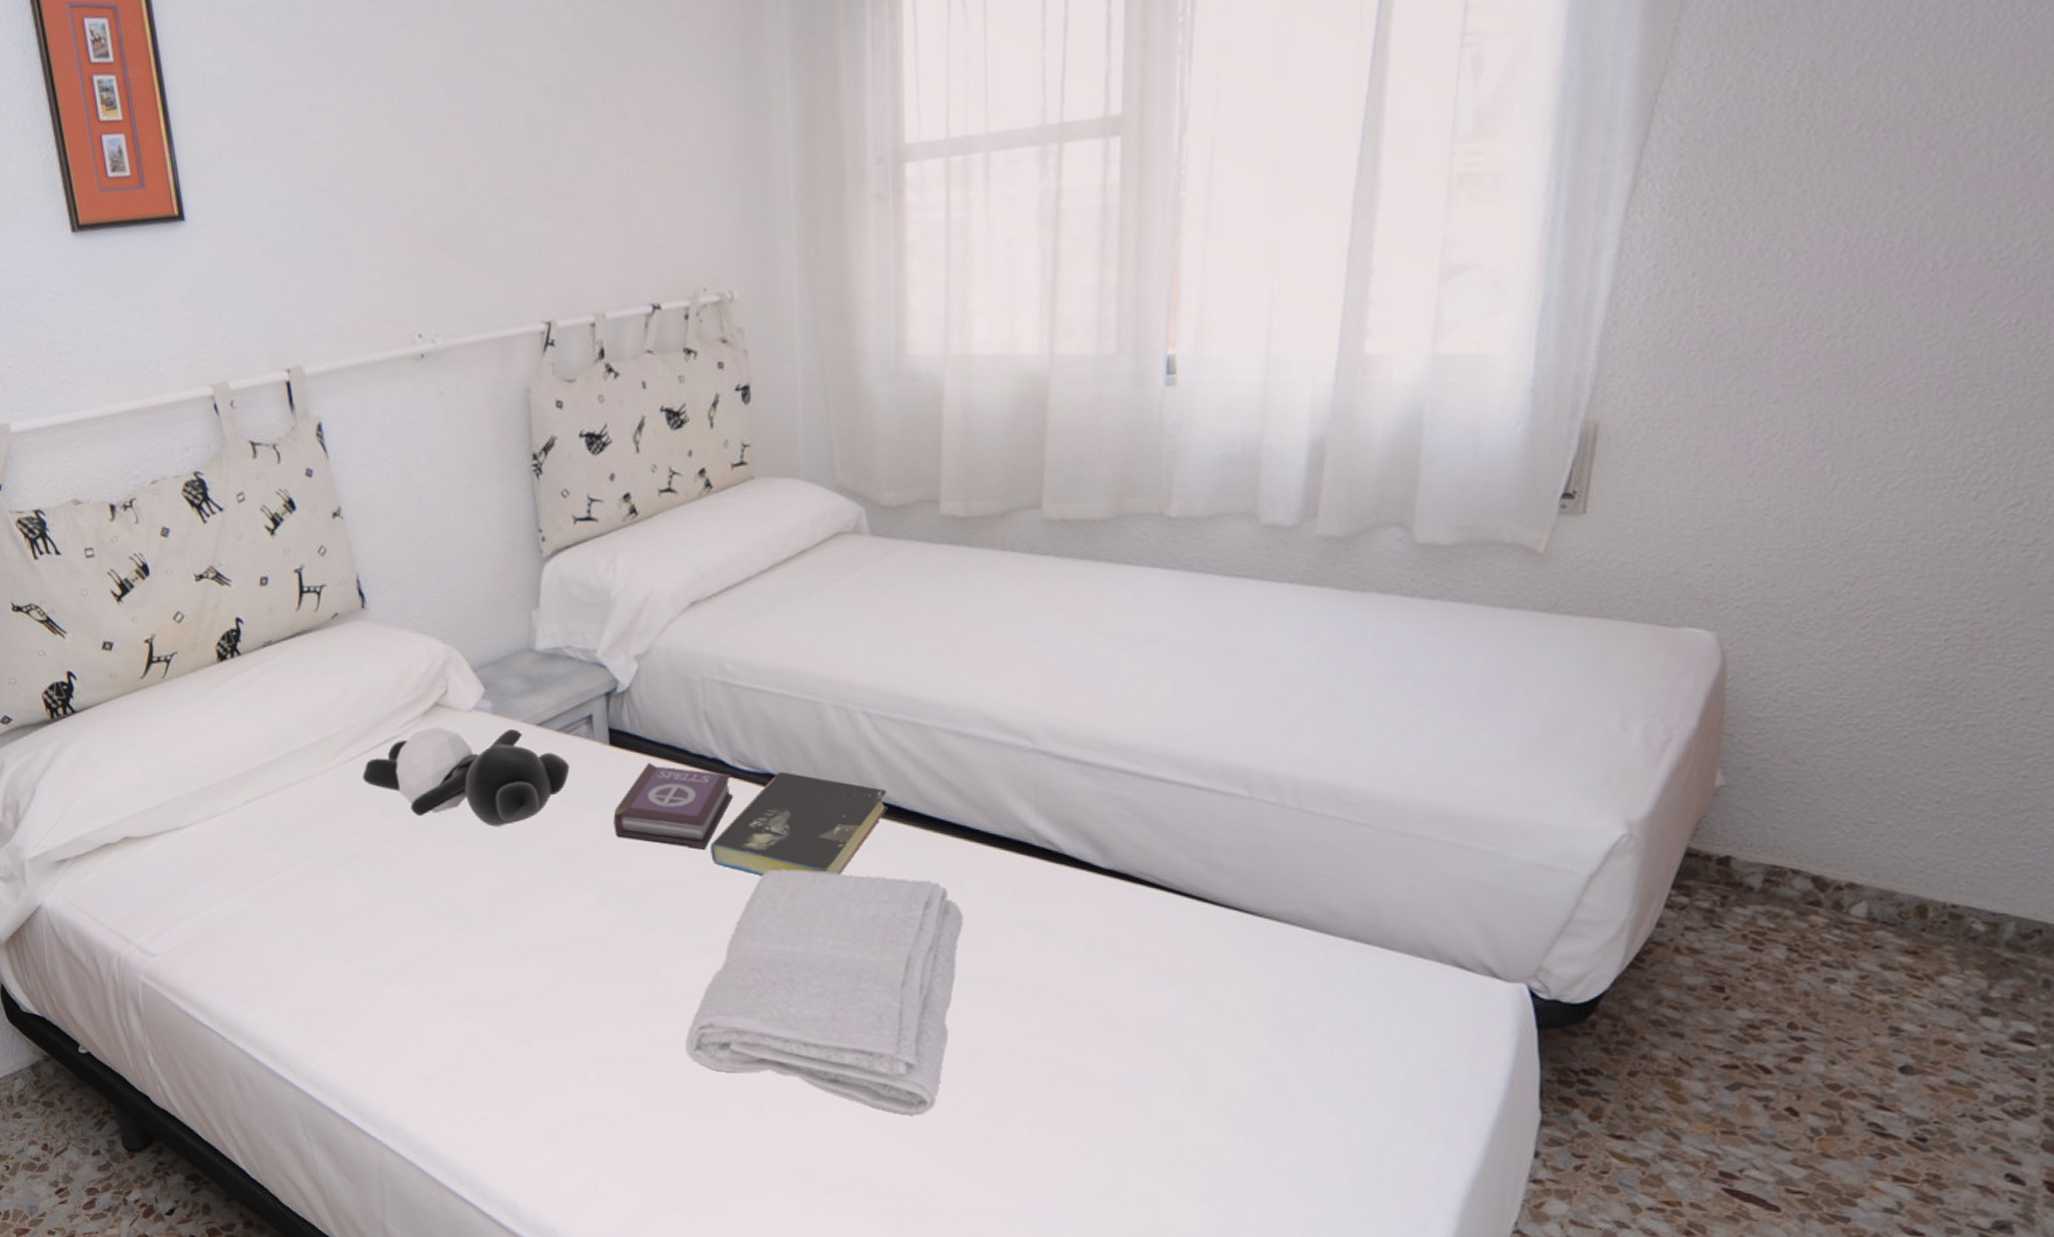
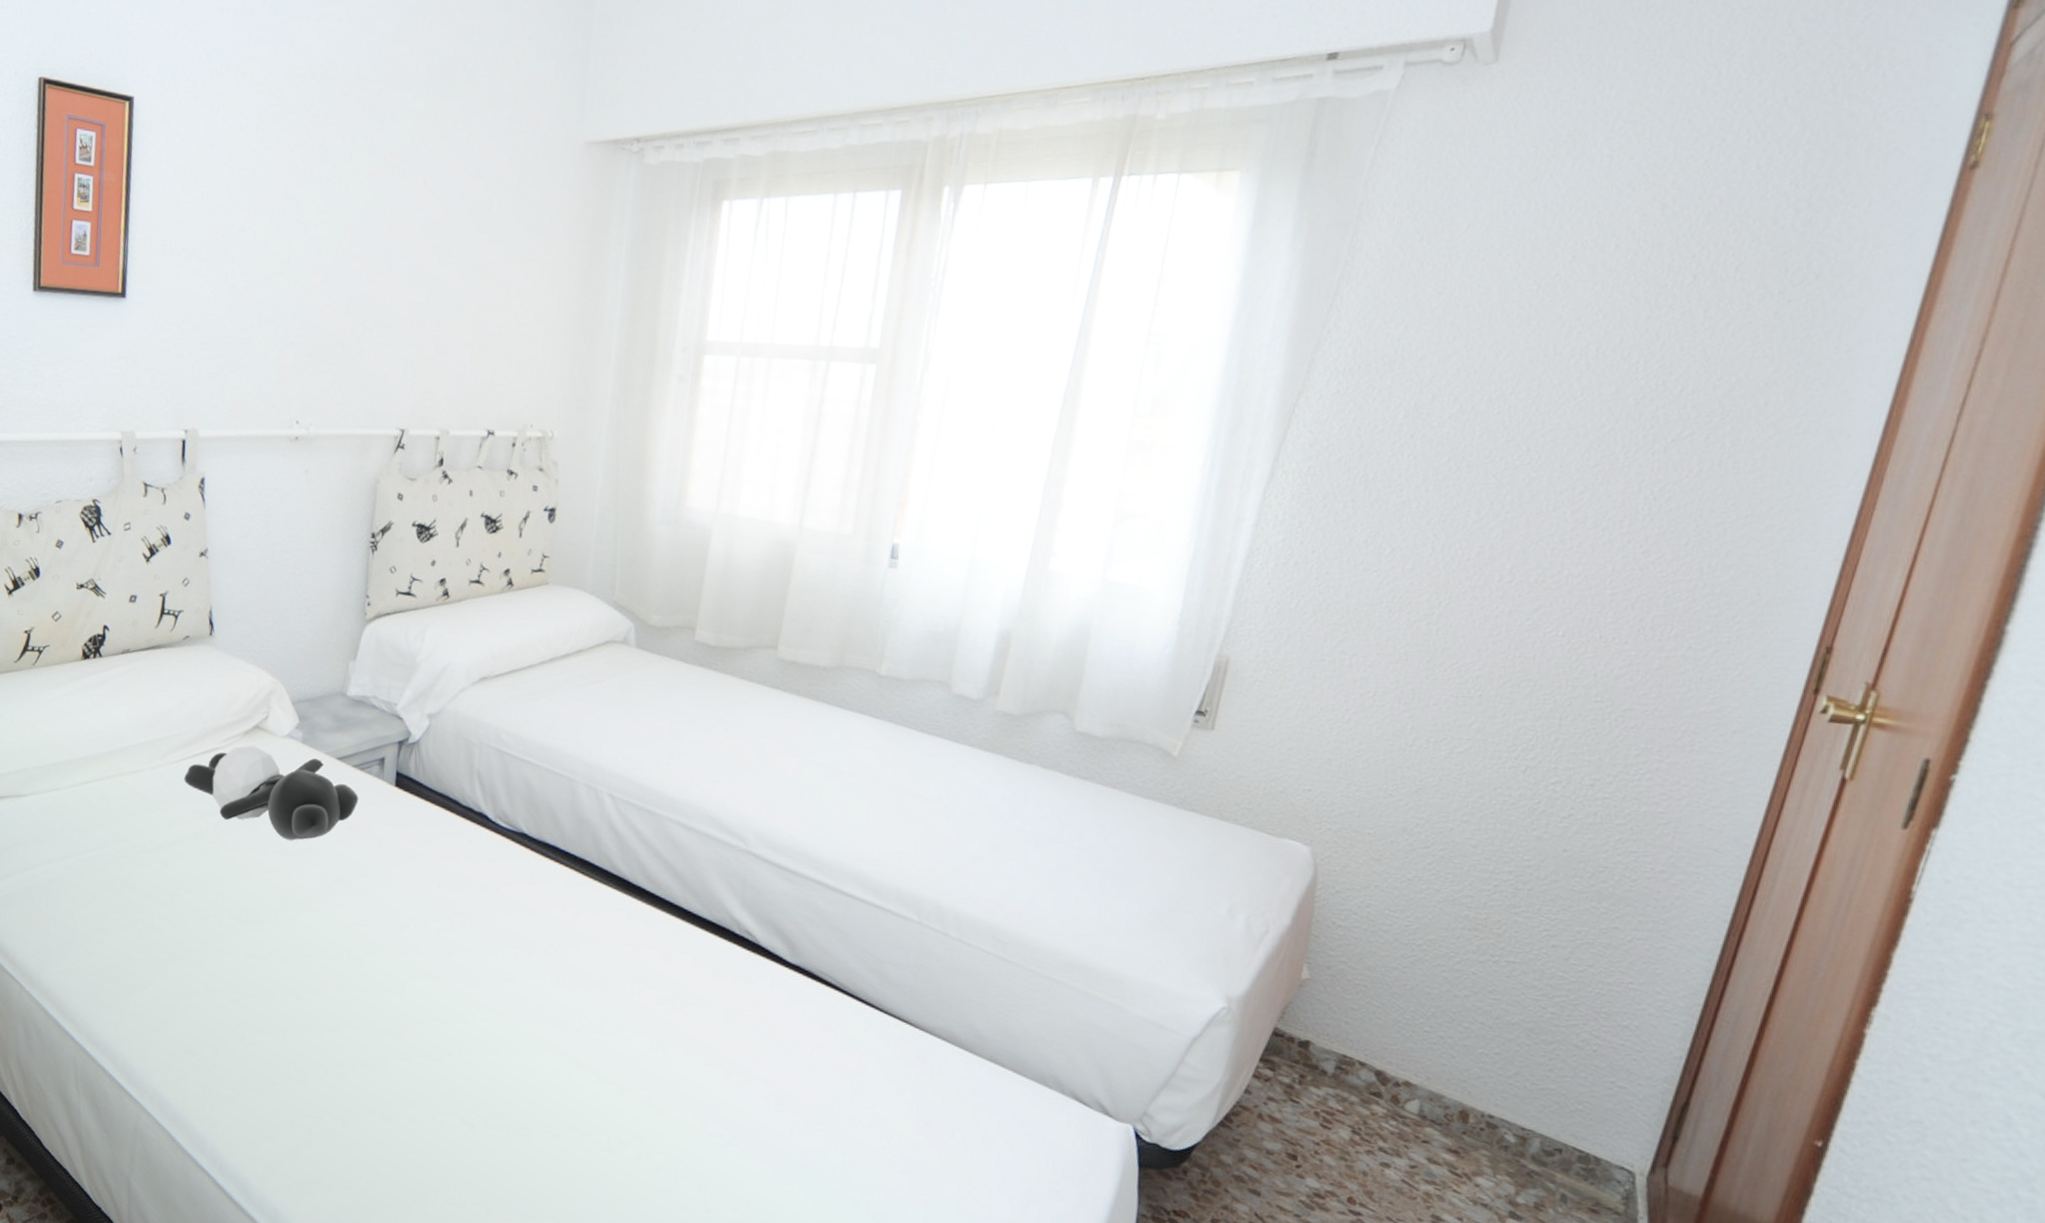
book: present [613,762,733,850] -> none [387,806,492,890]
towel: present [685,869,964,1116] -> none [417,917,669,1158]
book: present [710,771,888,876] -> none [464,833,619,931]

